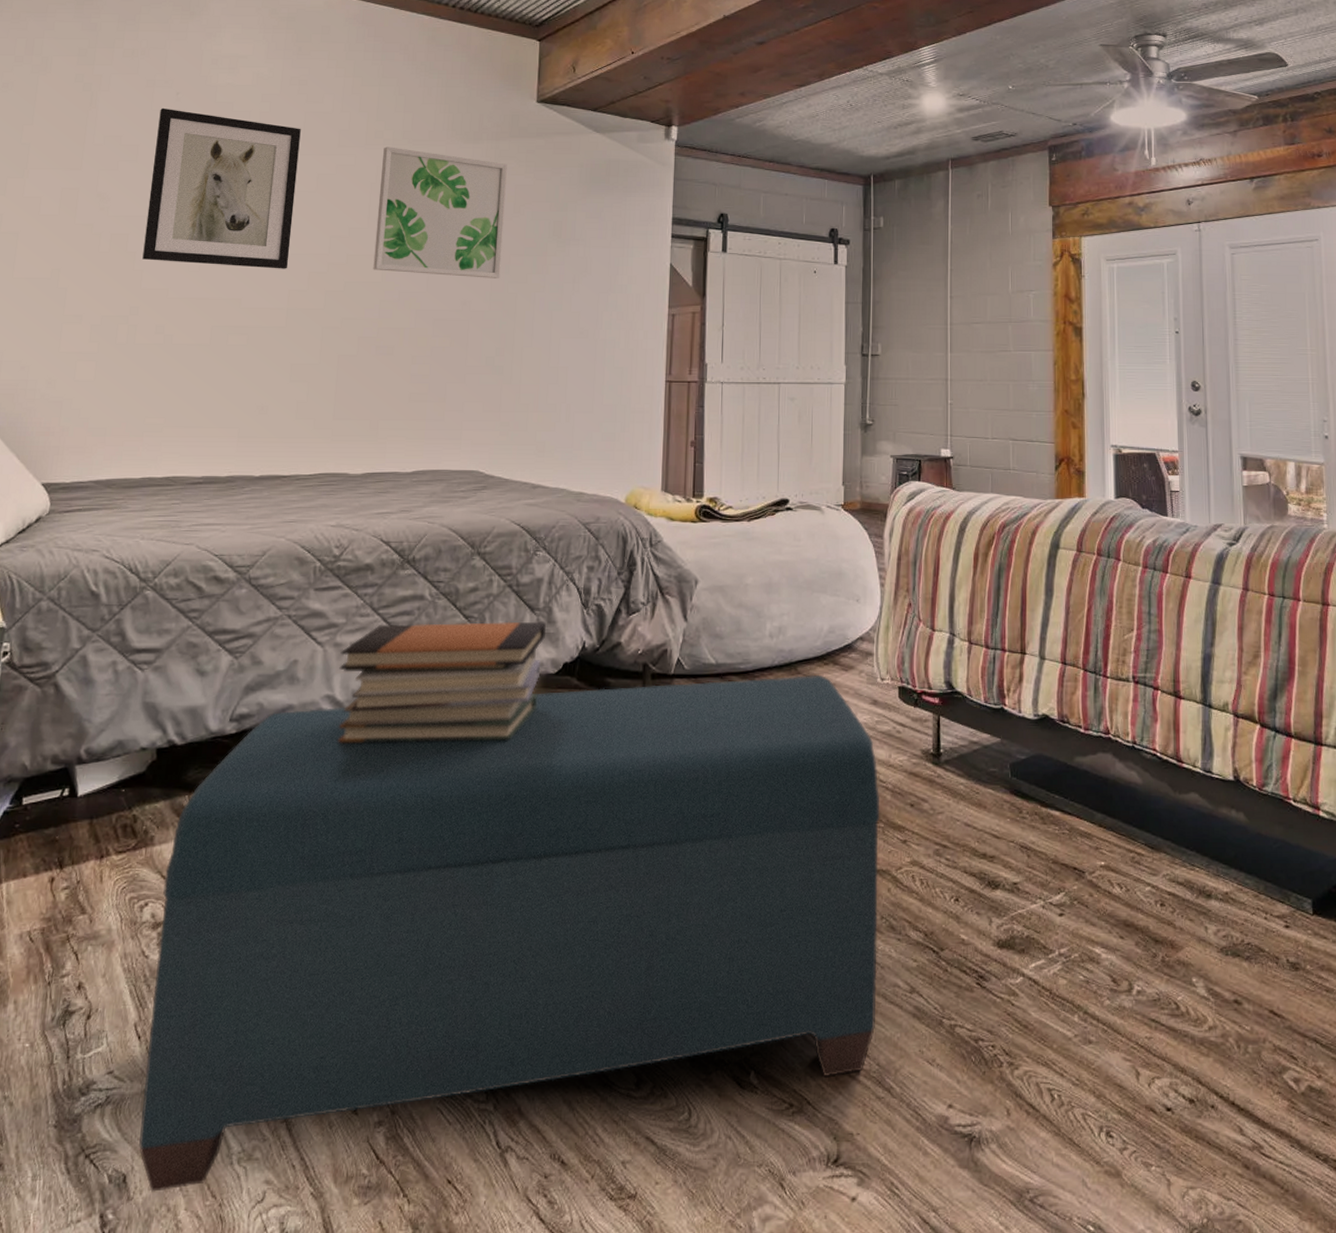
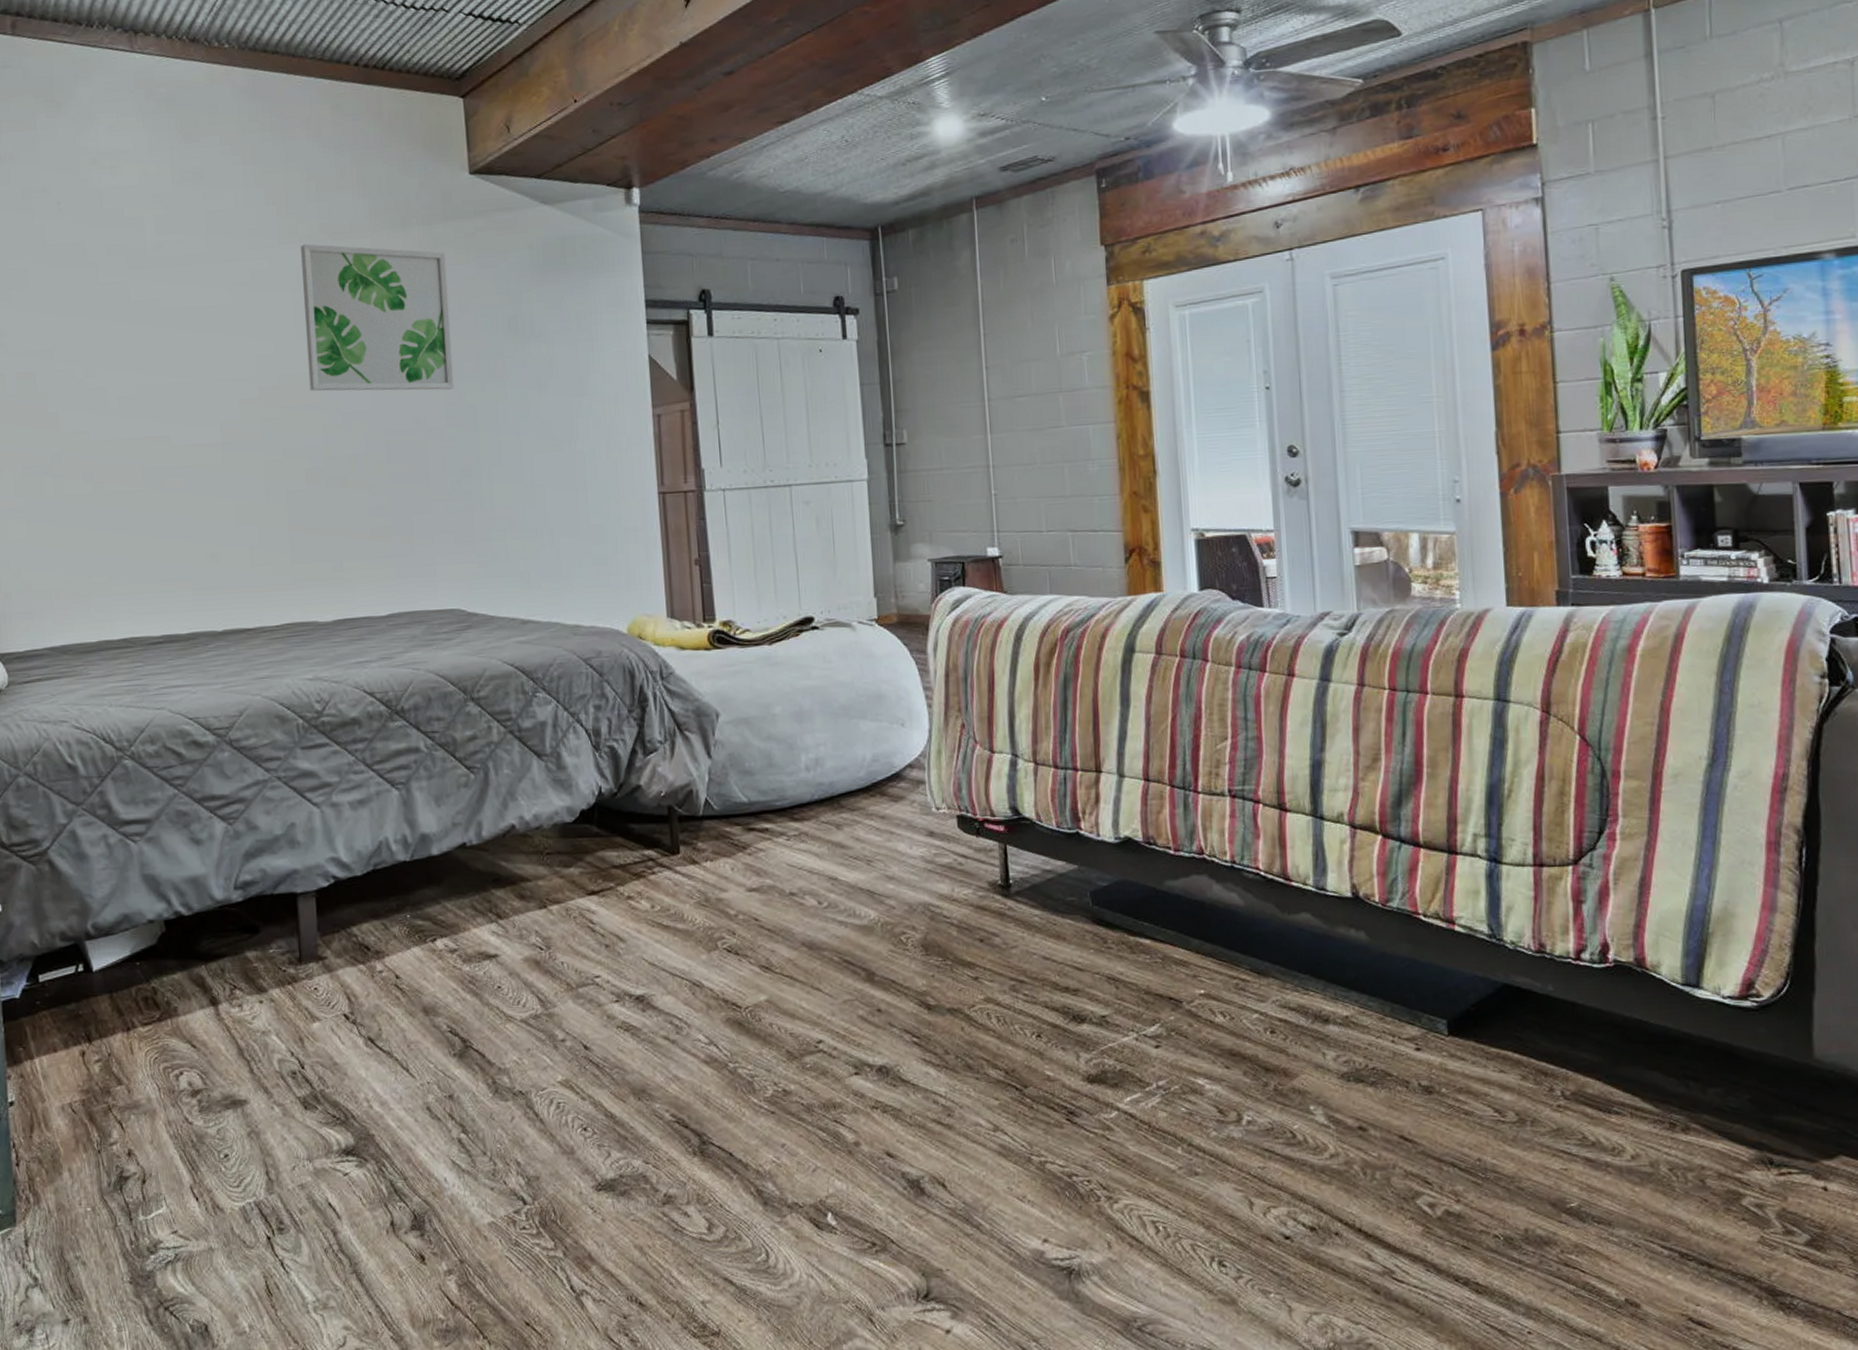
bench: present [139,675,880,1192] -> none [195,808,959,1339]
wall art: present [142,108,301,269] -> none [43,221,215,401]
book stack: present [338,621,546,742] -> none [339,767,557,905]

